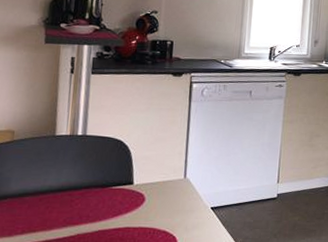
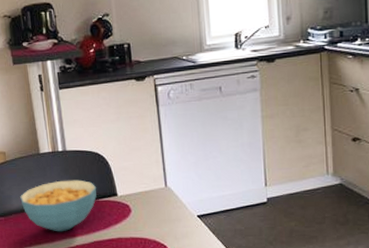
cereal bowl: none [21,165,113,220] -> present [20,180,97,232]

